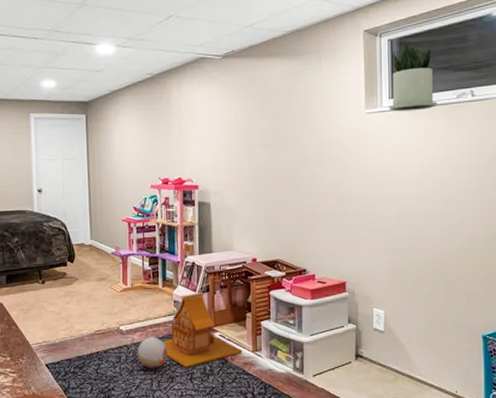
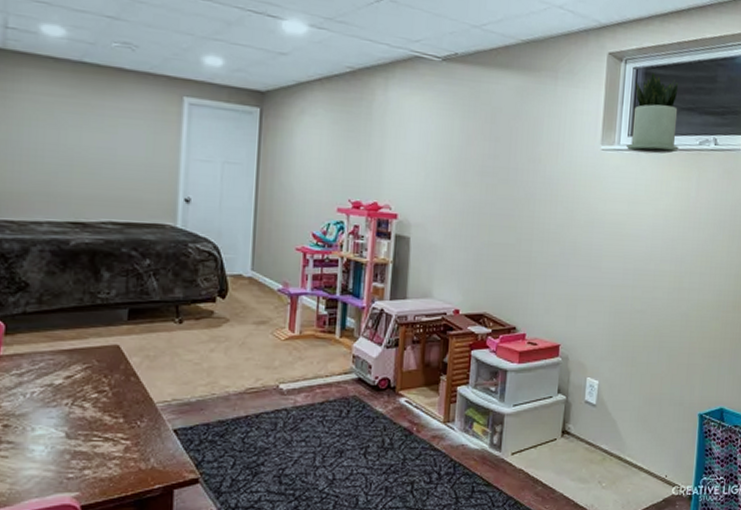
ball: present [137,337,168,369] -> none [299,399,339,440]
toy house: present [162,292,243,368] -> none [332,347,432,440]

